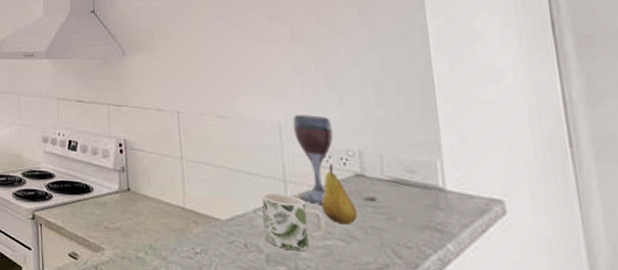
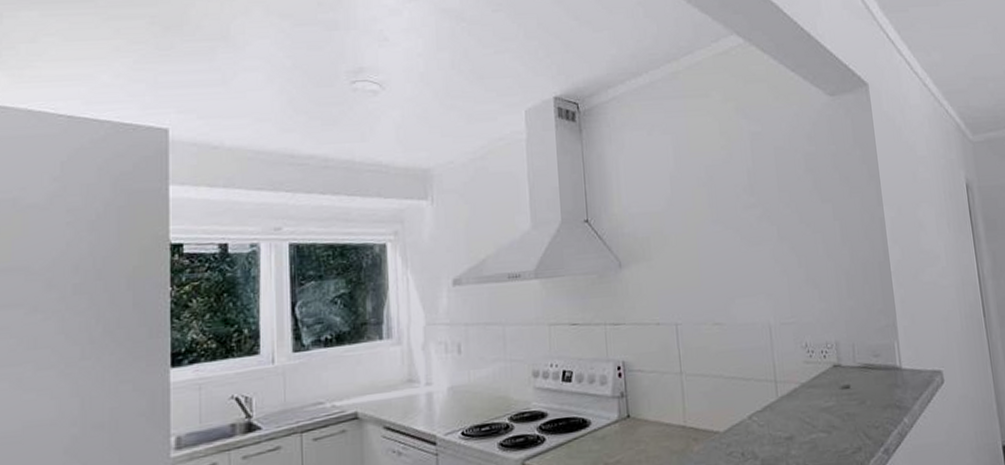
mug: present [261,192,326,252] -> none [756,394,811,451]
cup: present [292,115,334,204] -> none [780,312,815,400]
fruit: present [321,163,358,225] -> none [806,358,837,416]

